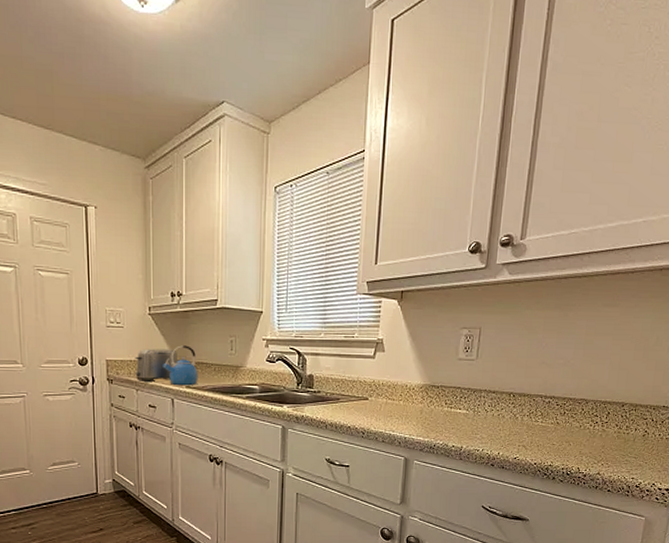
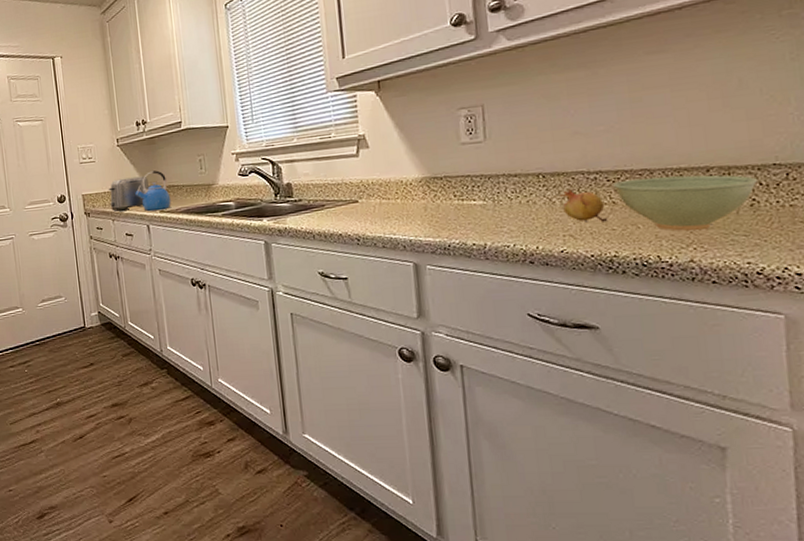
fruit: none [522,408,552,438] -> present [560,188,607,222]
bowl: none [560,406,652,451] -> present [613,175,759,231]

